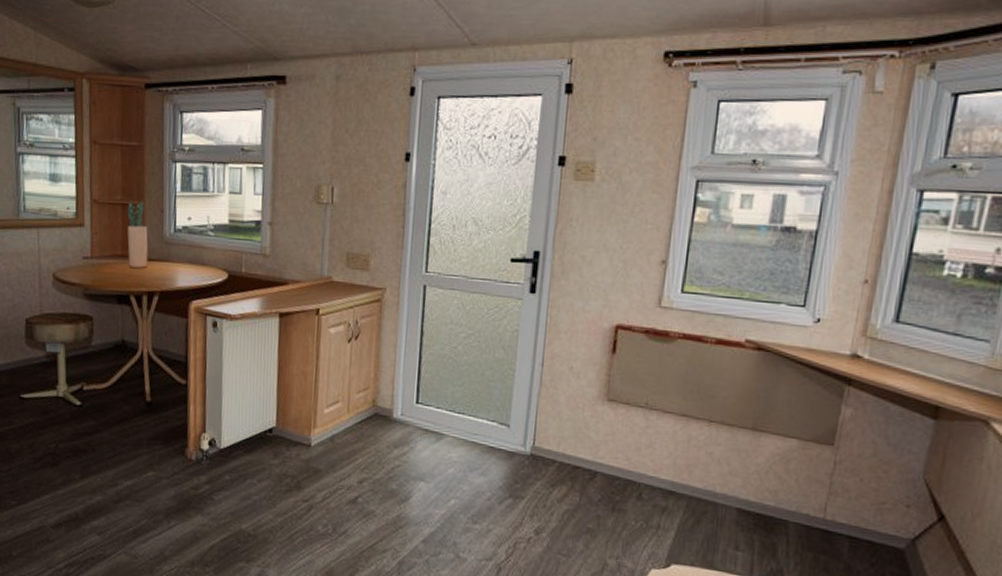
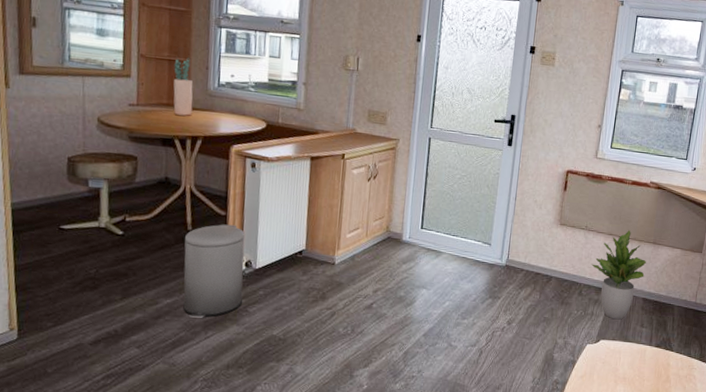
pedal bin: none [143,394,208,506] -> present [183,224,246,319]
potted plant: none [654,410,743,538] -> present [590,230,647,320]

